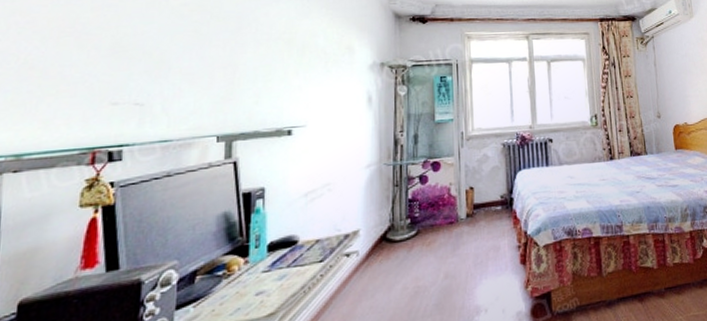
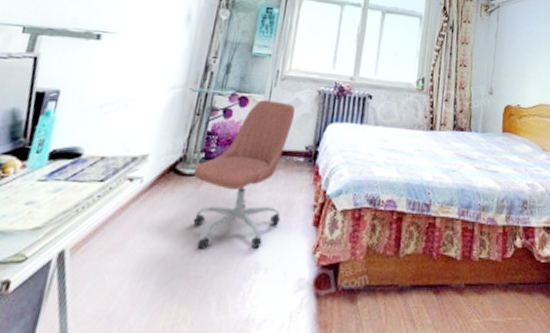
office chair: none [403,160,490,304] -> present [193,100,296,249]

